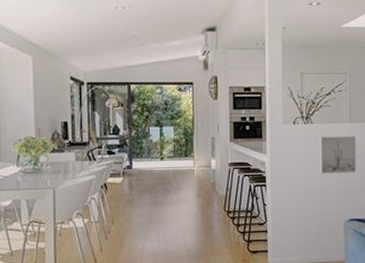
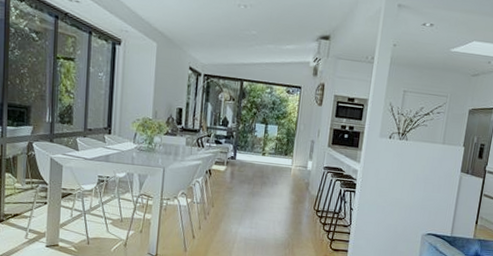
wall art: present [319,136,357,174] -> none [406,153,447,192]

